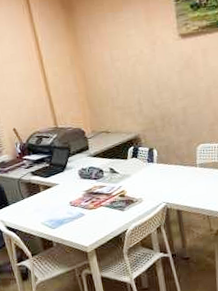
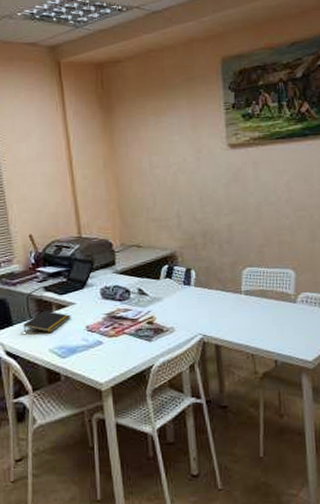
notepad: none [17,191,57,210] -> present [23,310,71,332]

